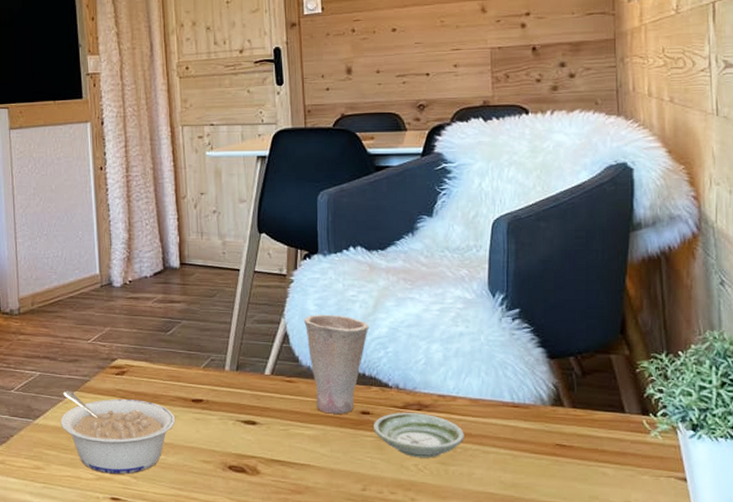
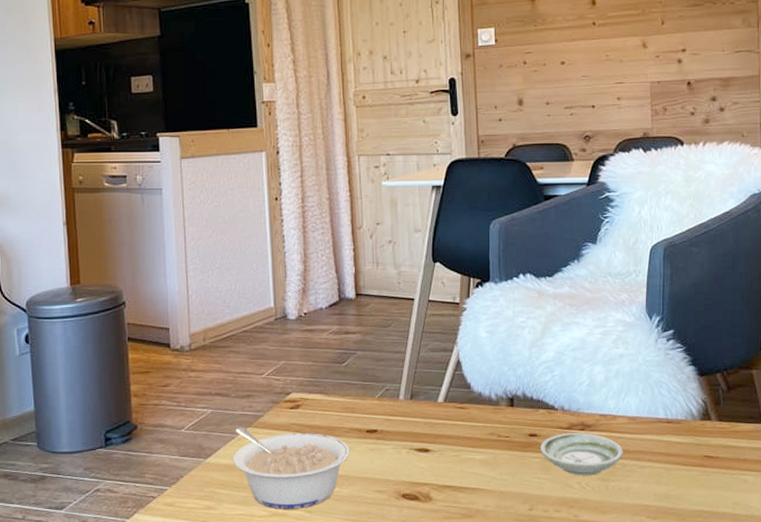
cup: present [303,314,369,414] -> none [475,340,537,438]

